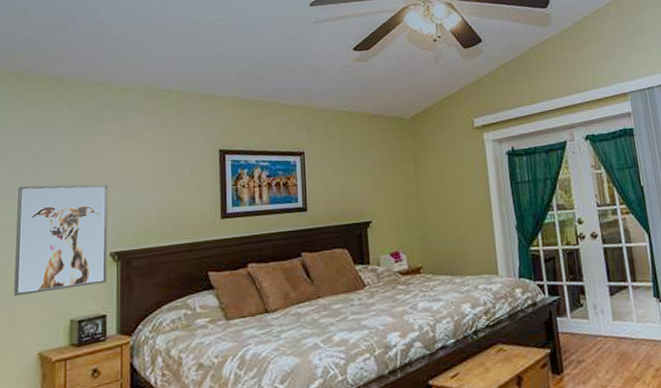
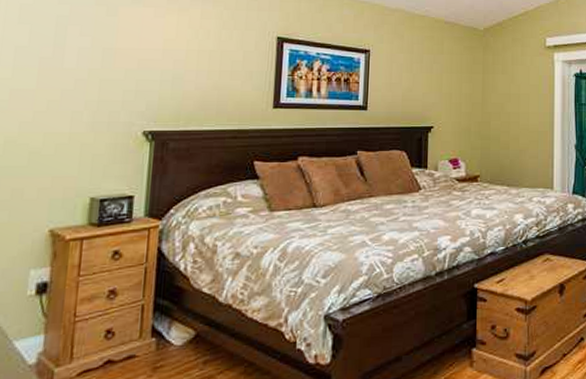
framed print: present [14,184,109,296] -> none [24,49,147,167]

